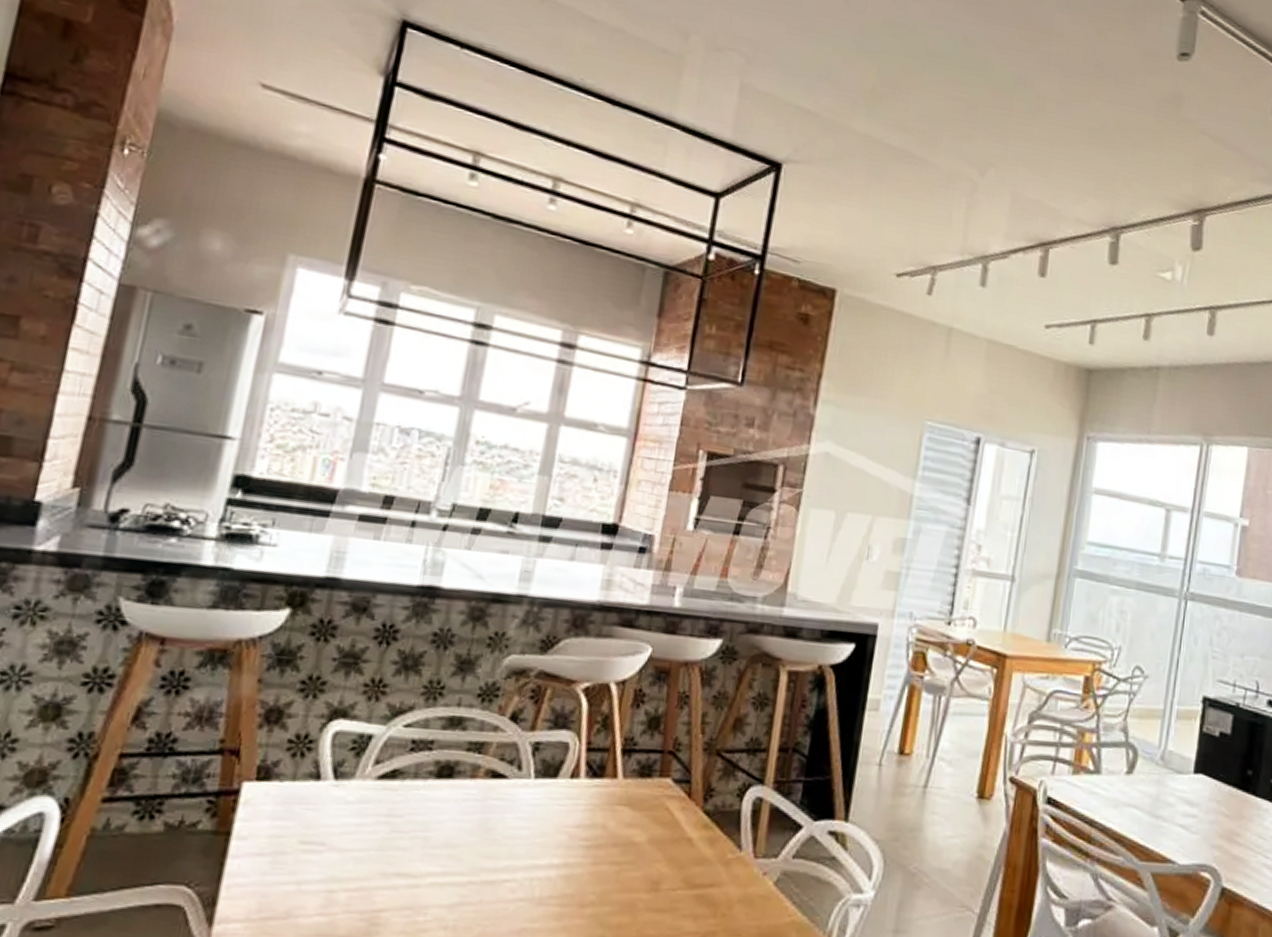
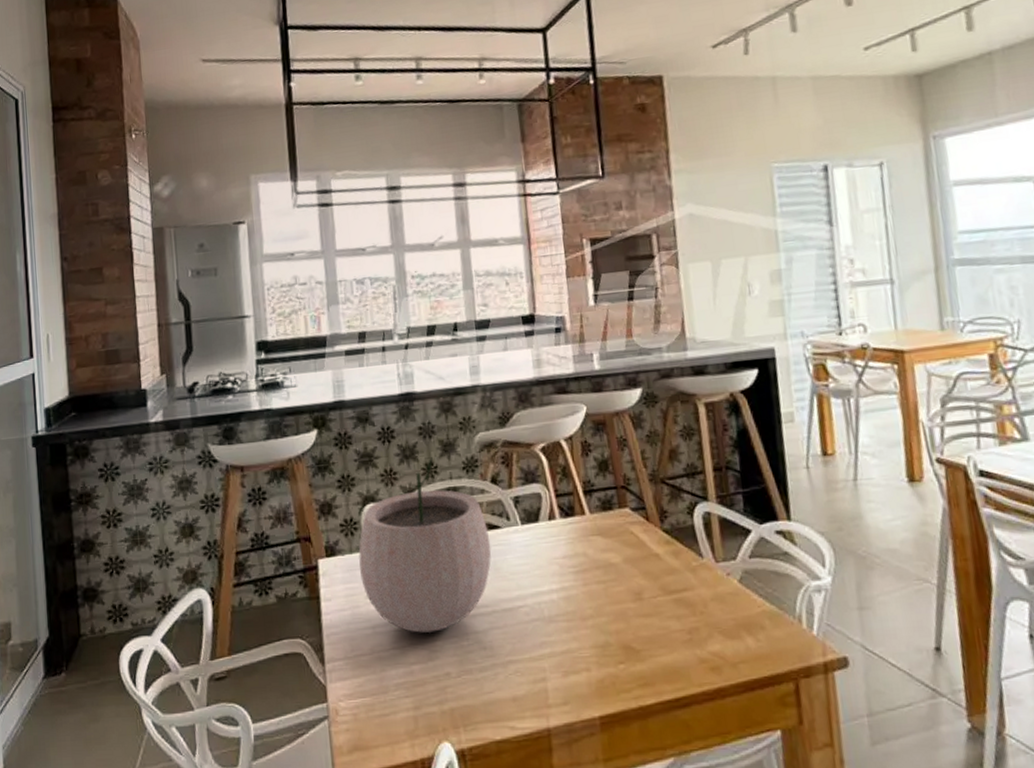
plant pot: none [298,674,490,899] -> present [358,457,492,633]

